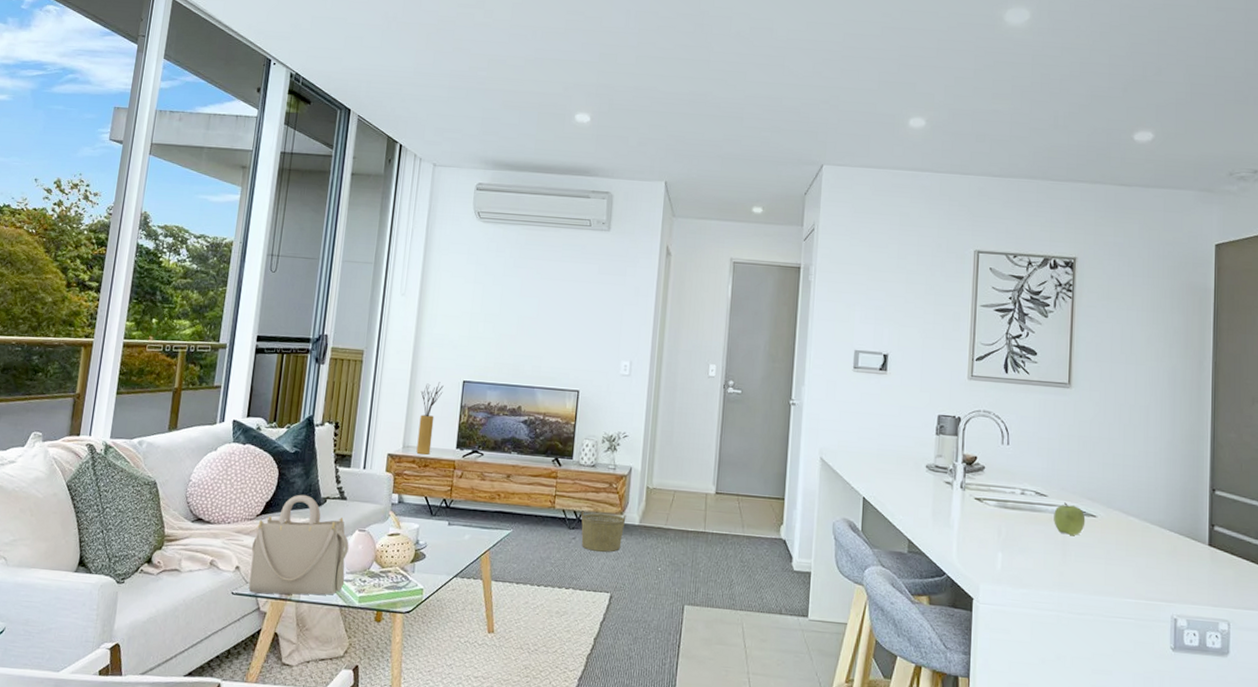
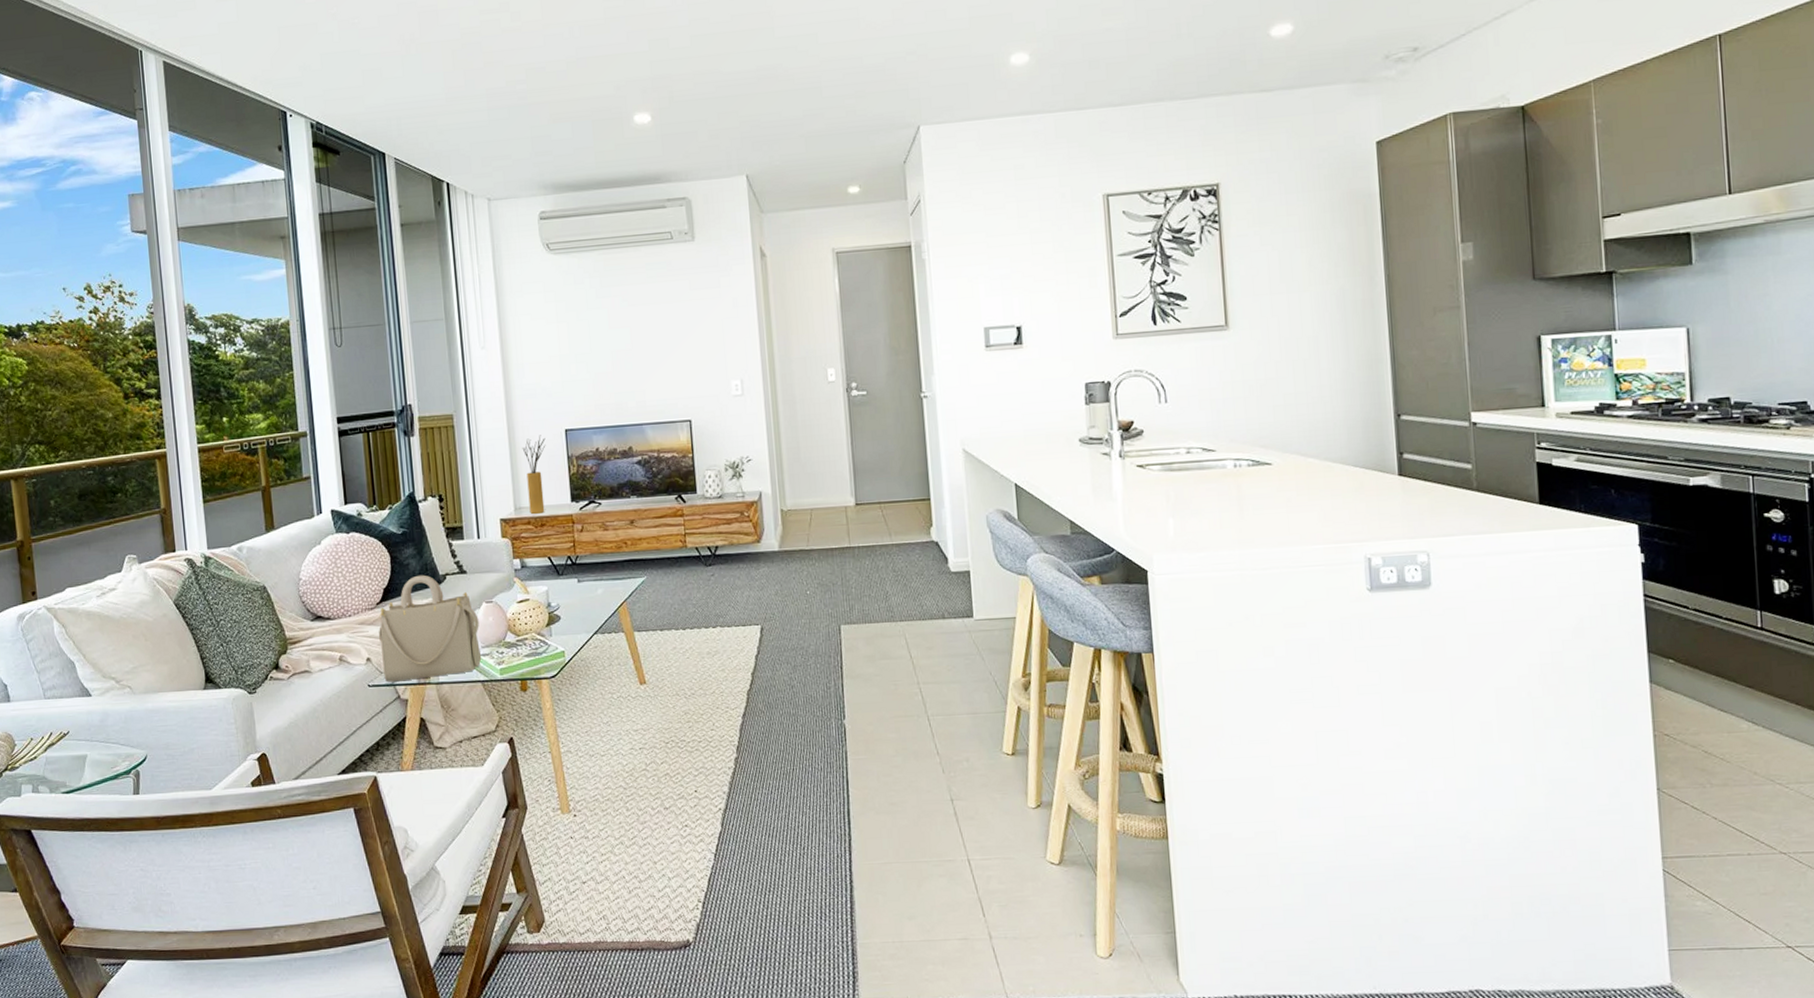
basket: present [581,510,626,553] -> none [715,542,765,586]
fruit: present [1054,502,1086,535] -> none [1225,454,1261,488]

